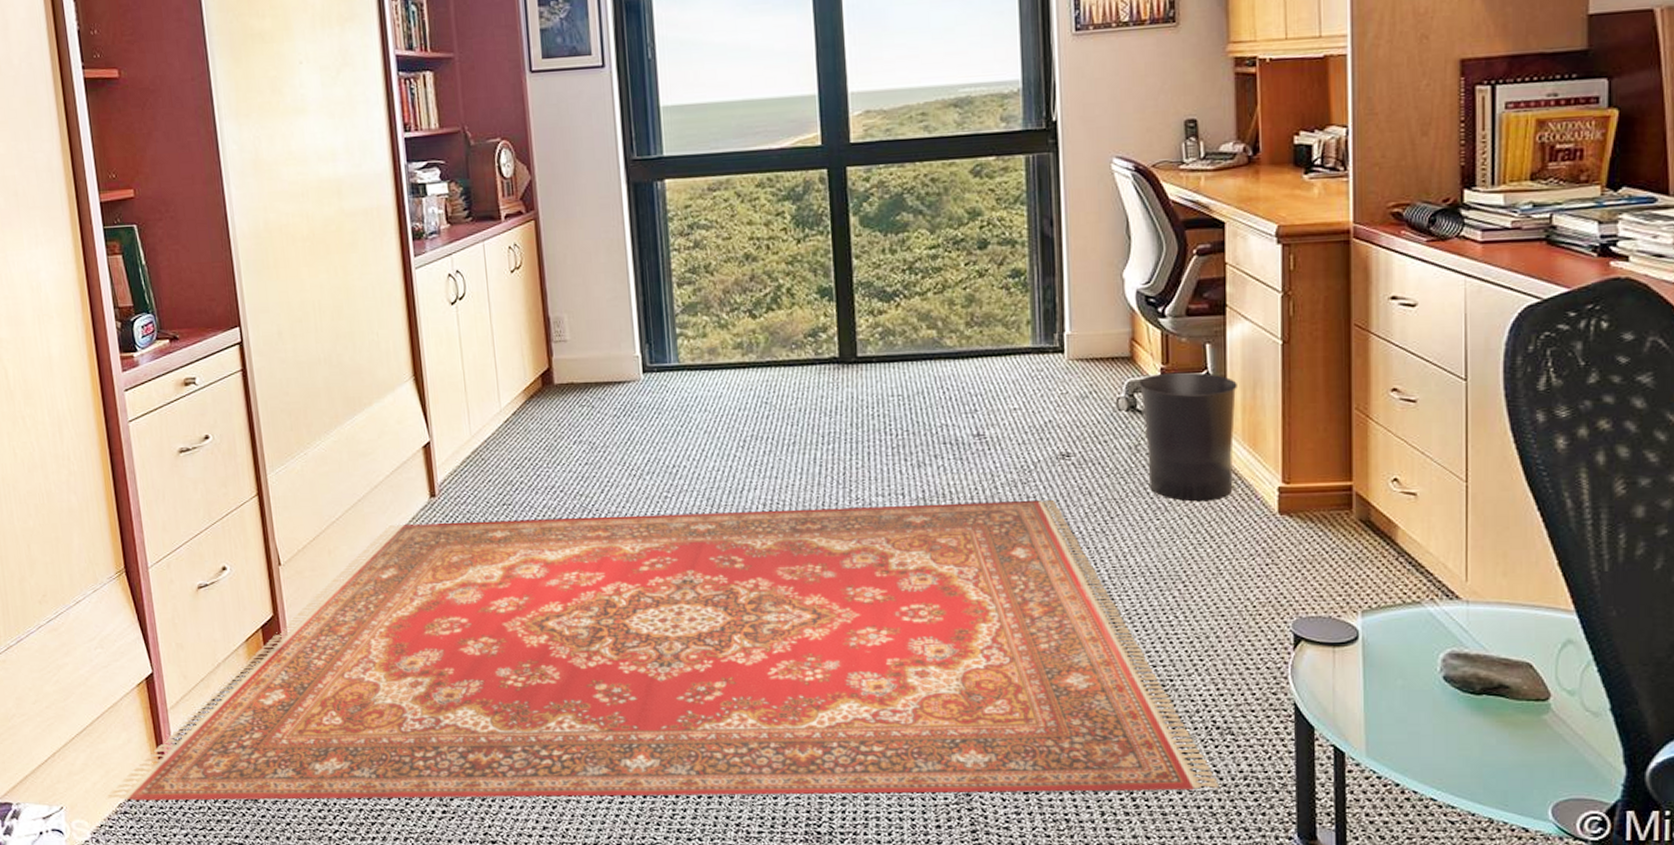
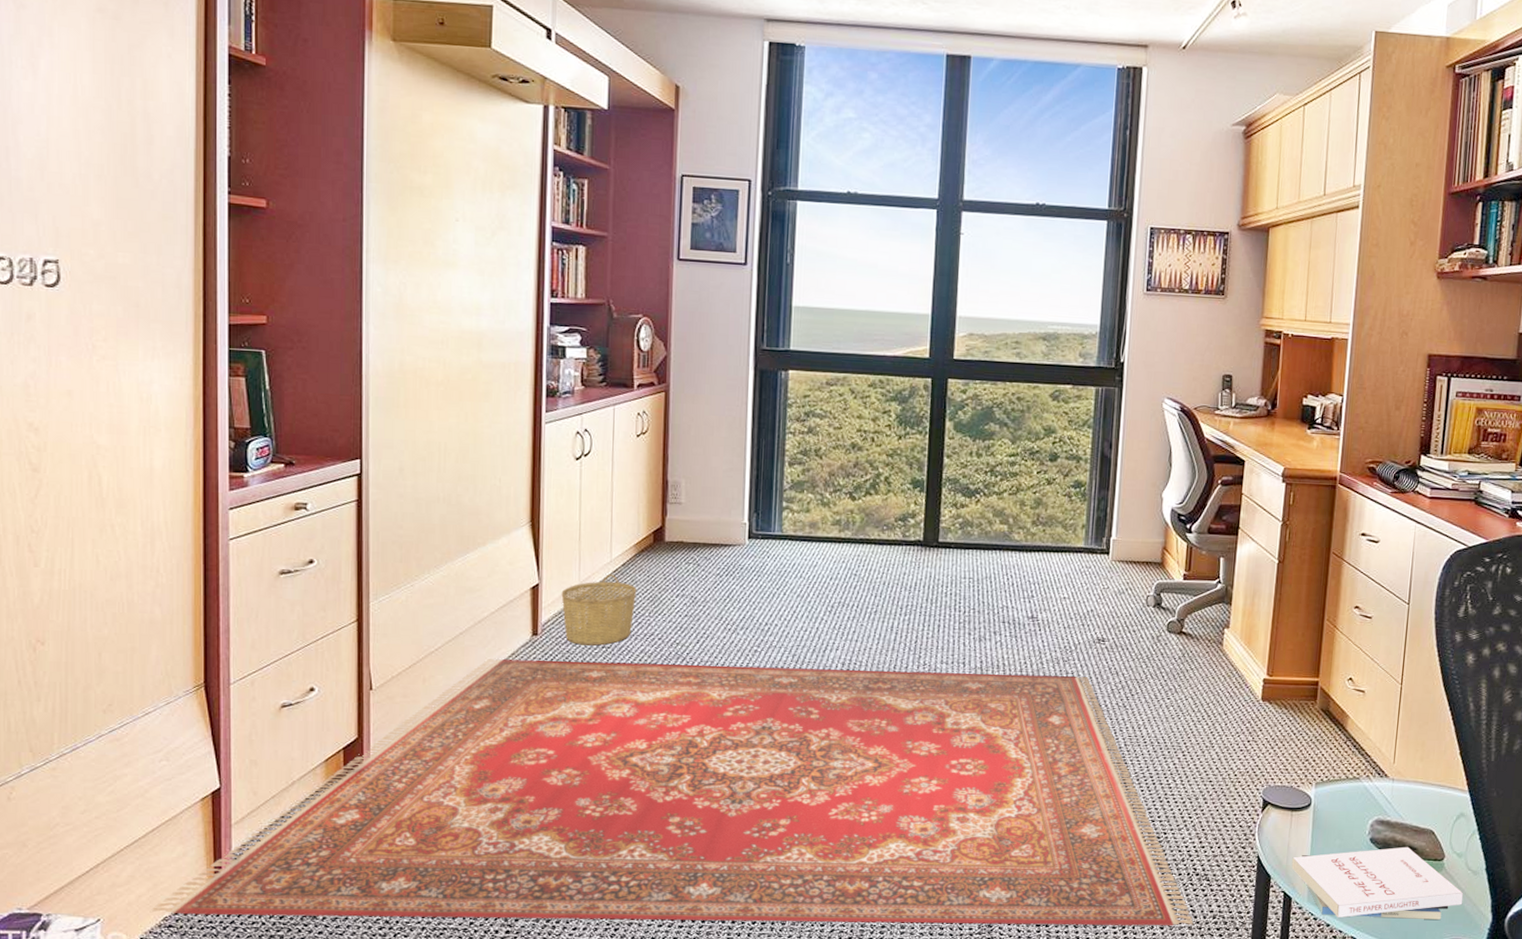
basket: none [454,424,532,504] -> present [561,574,637,646]
waste bin: present [1138,372,1237,501] -> none [1164,578,1241,686]
books: none [1340,684,1582,775] -> present [1291,846,1463,920]

